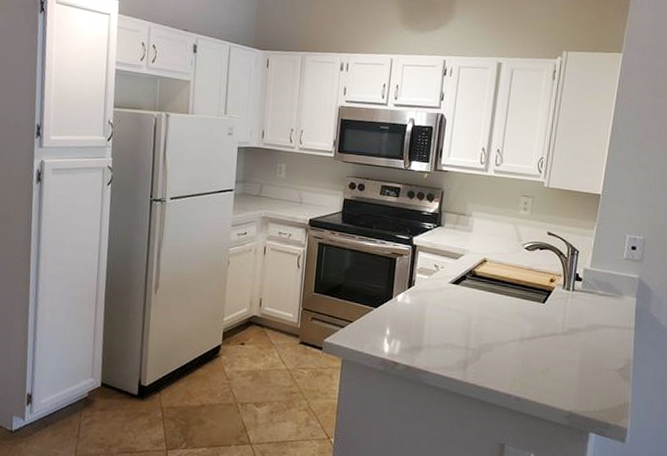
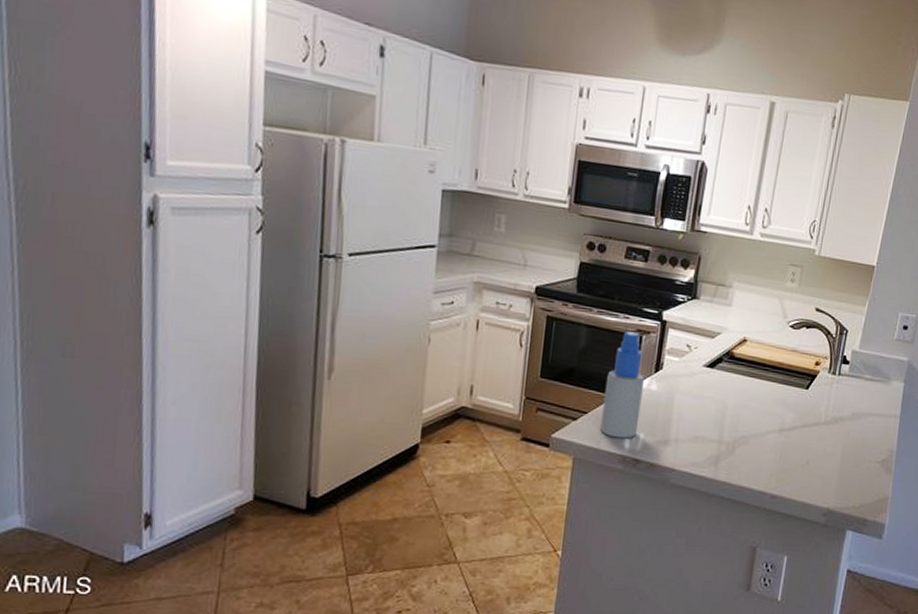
spray bottle: none [364,254,399,344] -> present [600,331,644,439]

